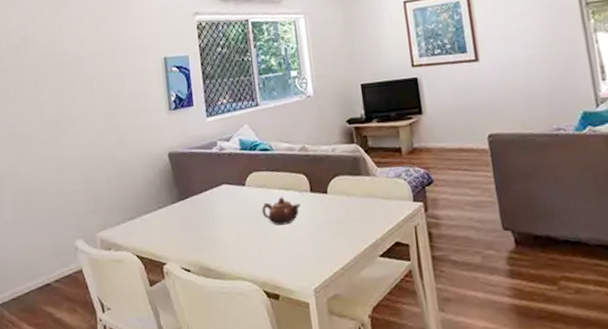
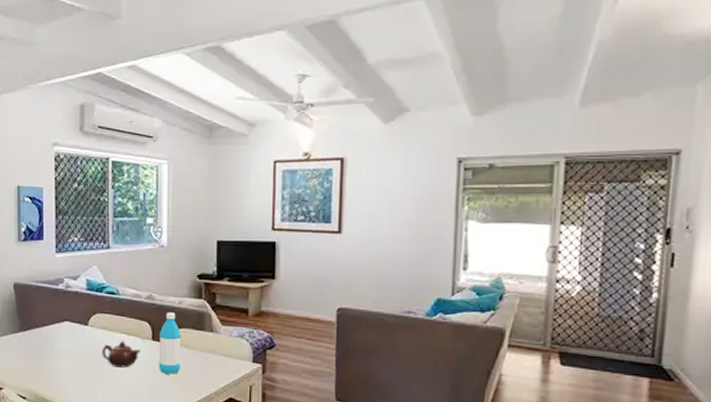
water bottle: none [316,161,342,227] -> present [158,312,181,375]

